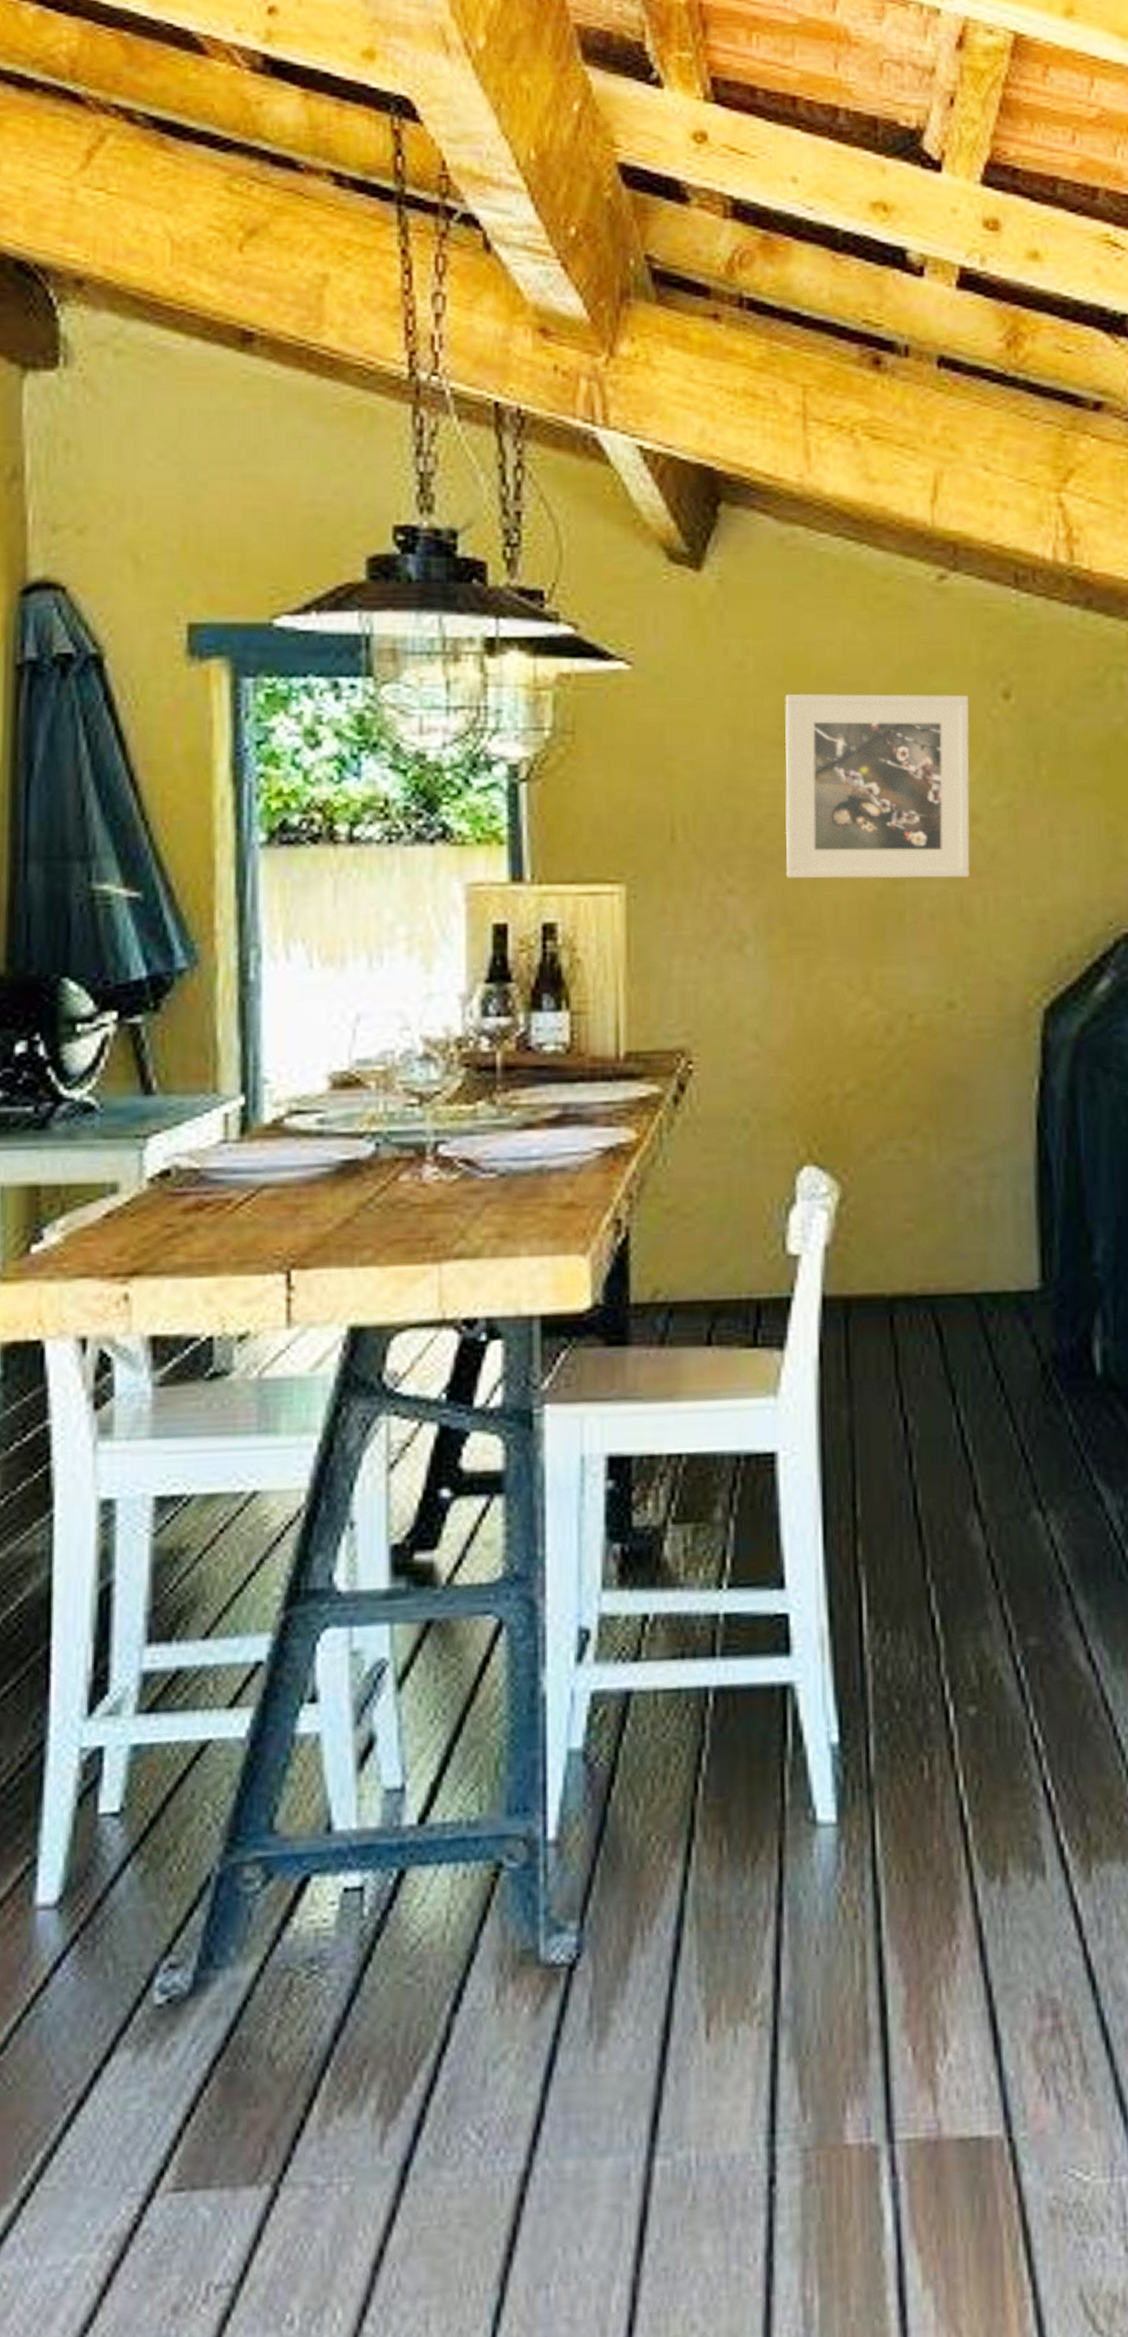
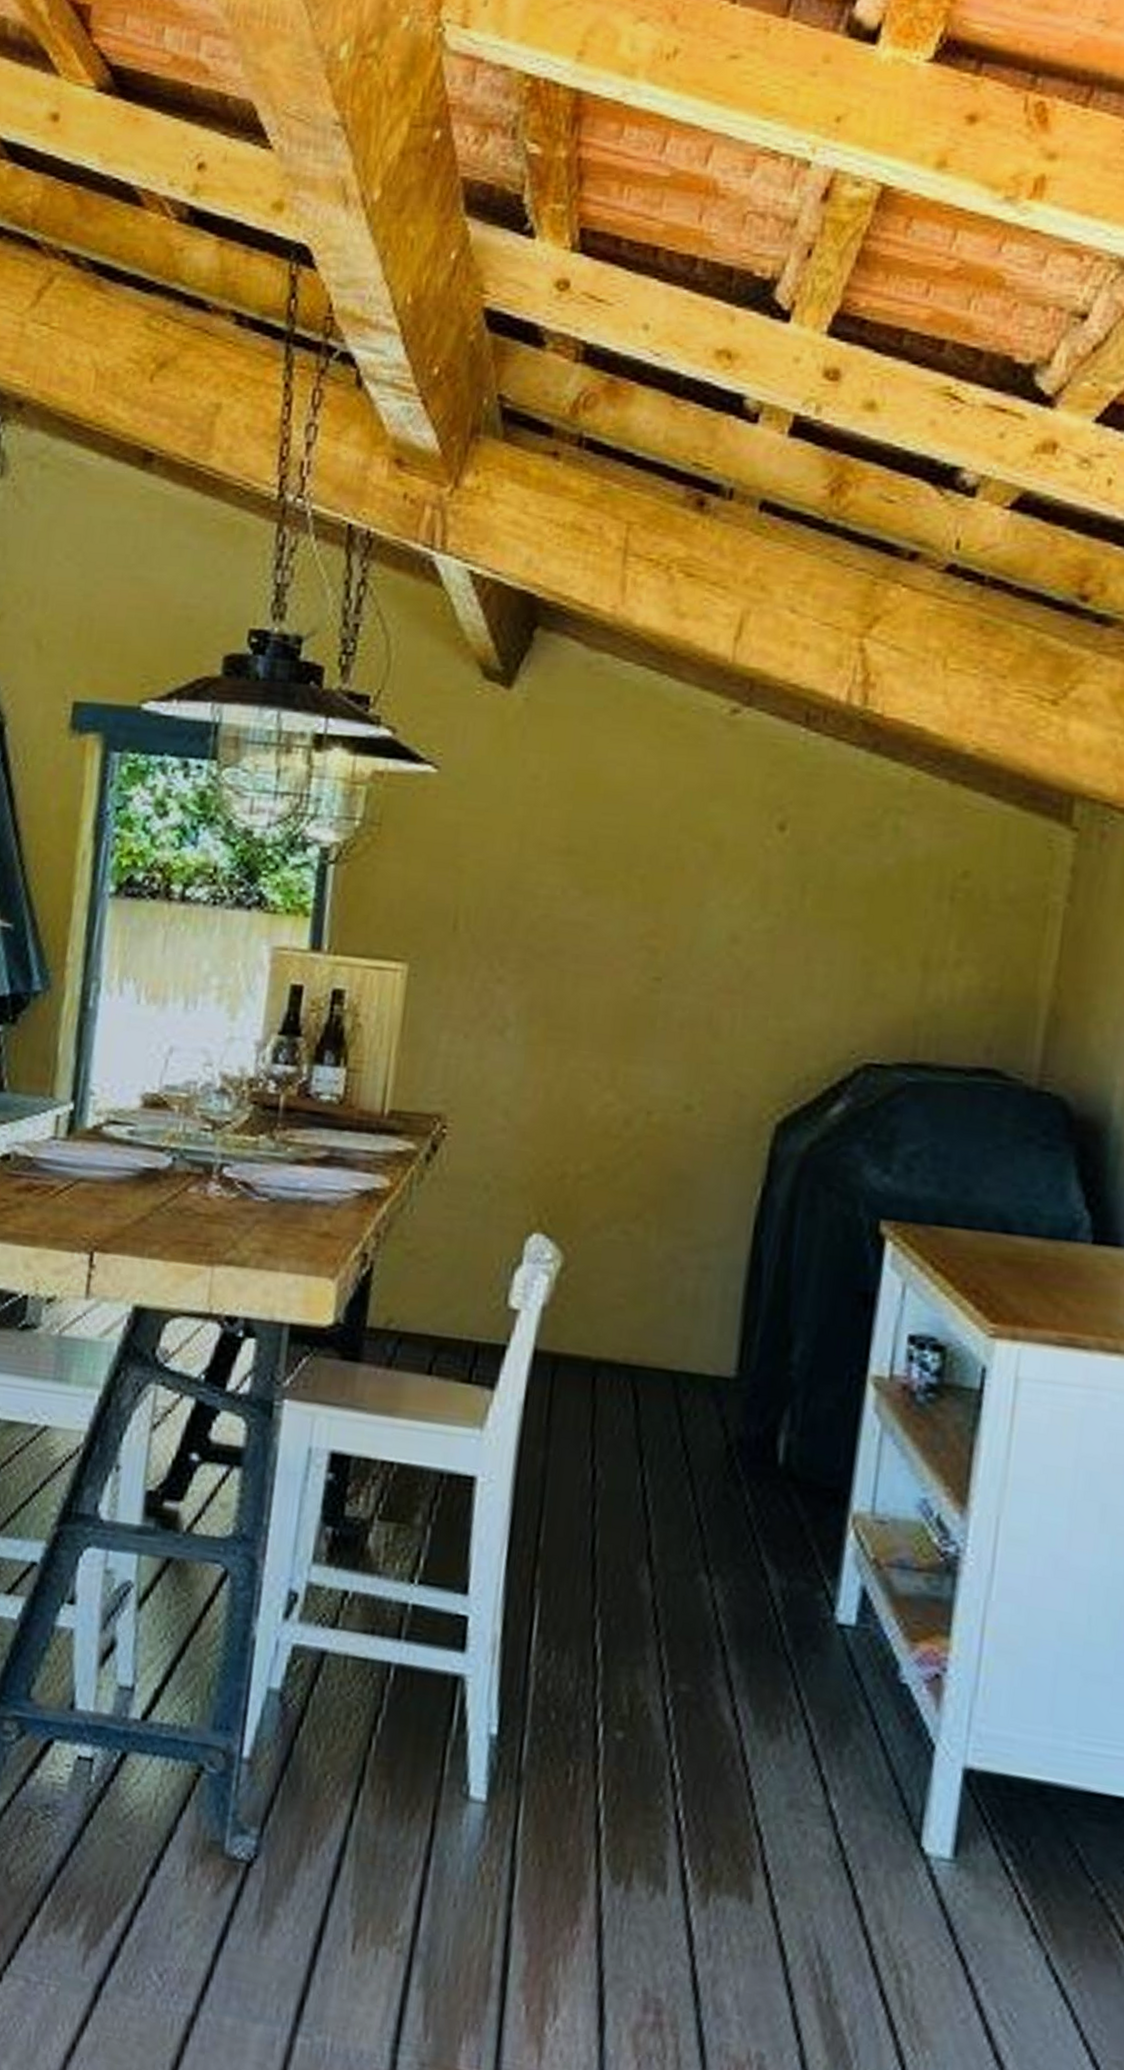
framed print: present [784,693,971,879] -> none [552,808,746,993]

